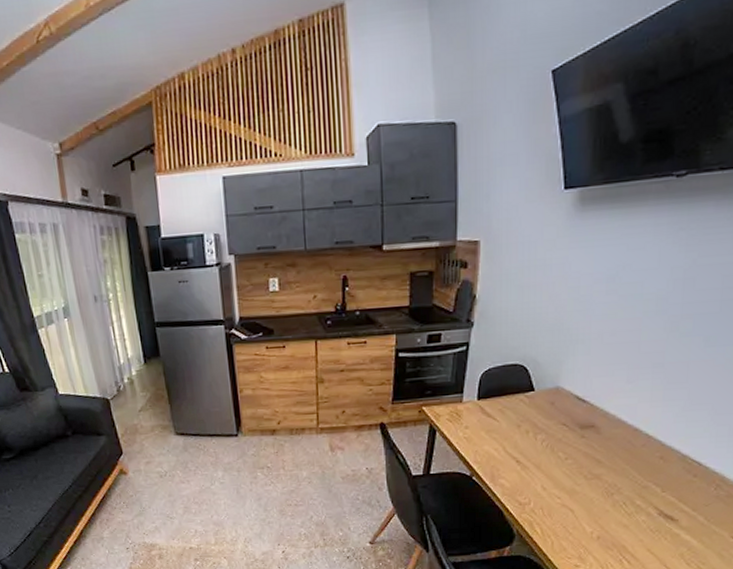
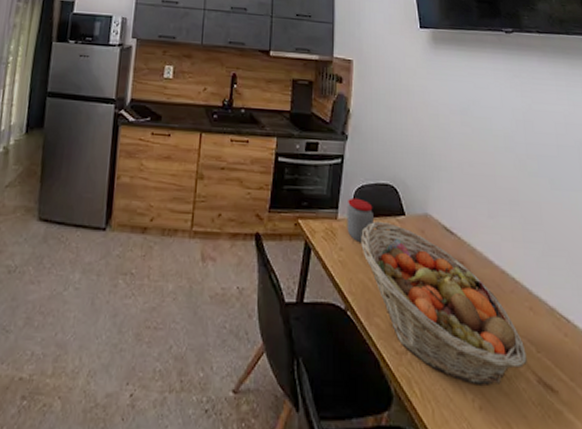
jar: none [472,380,500,420] -> present [347,197,373,243]
fruit basket: none [487,399,651,522] -> present [361,220,527,386]

